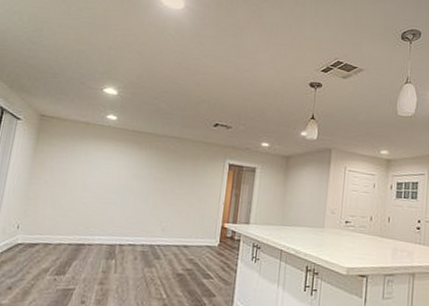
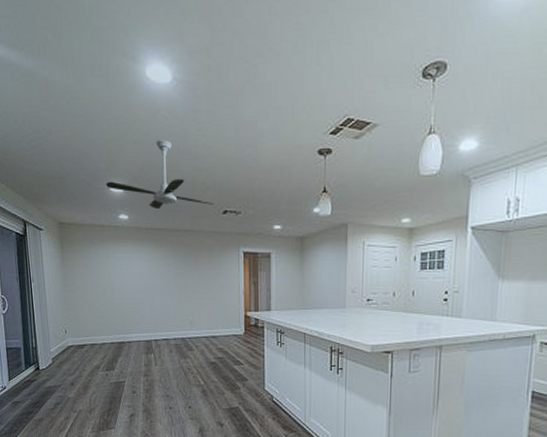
ceiling fan: none [100,54,208,117] -> present [106,140,215,209]

